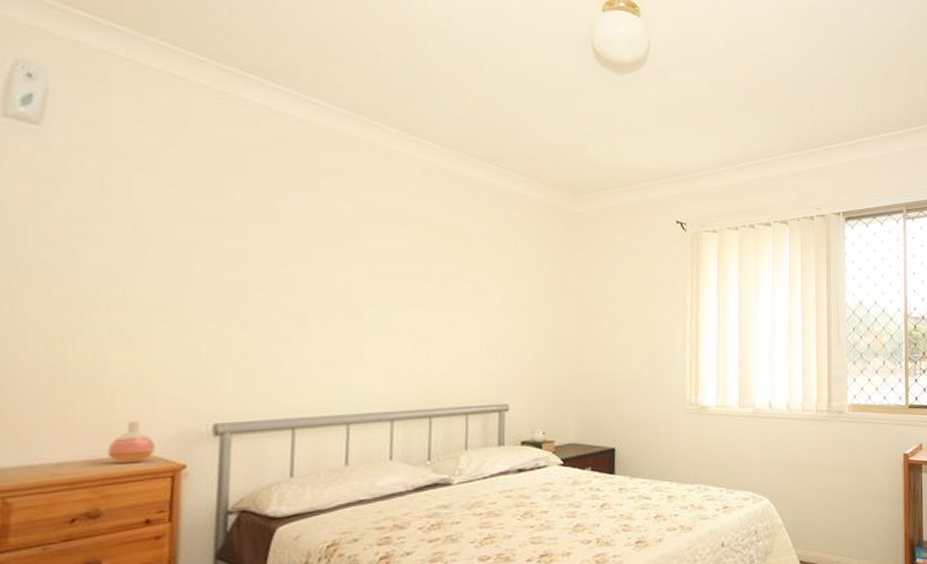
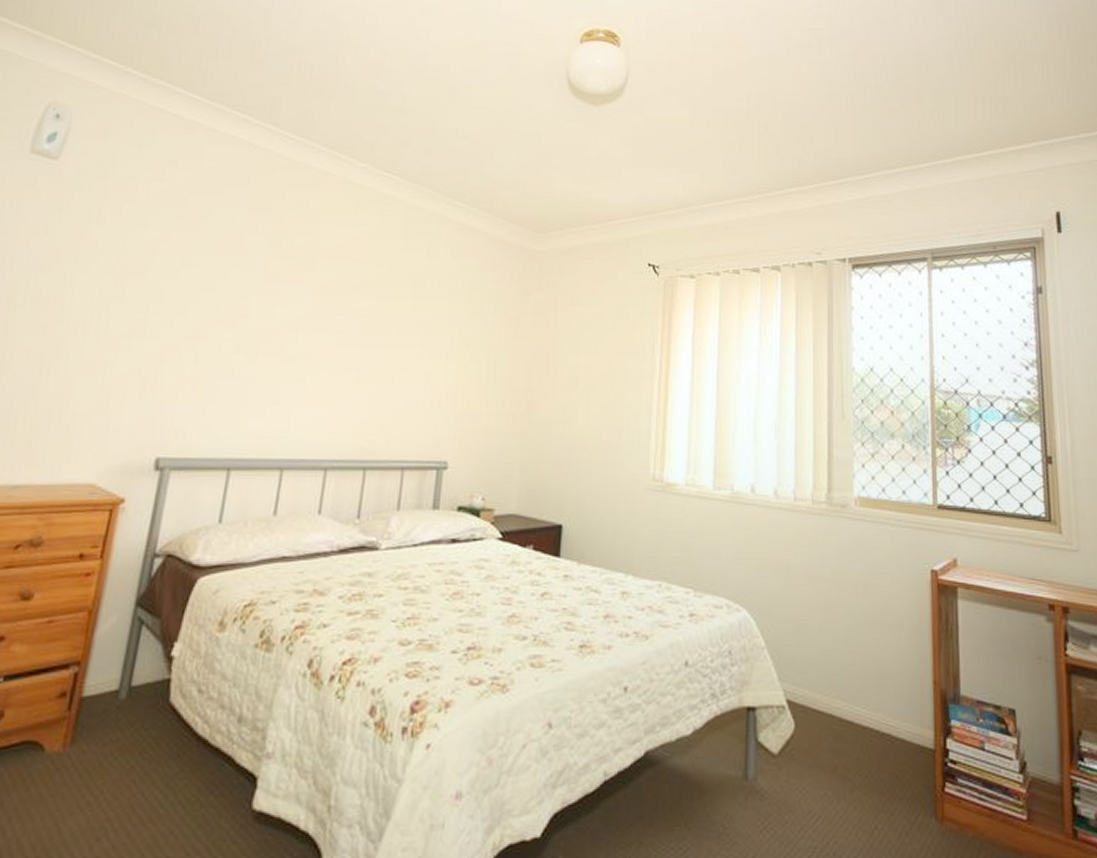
vase: present [107,421,156,464] -> none [58,448,102,493]

